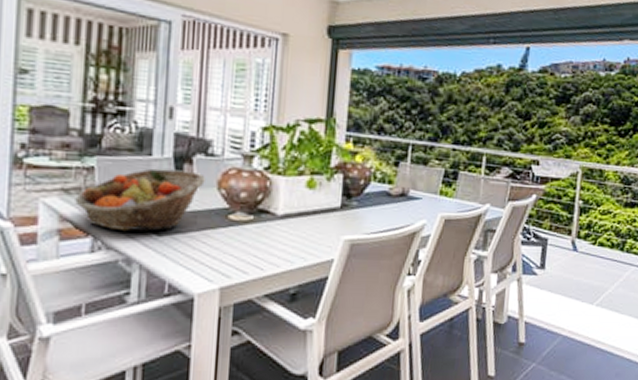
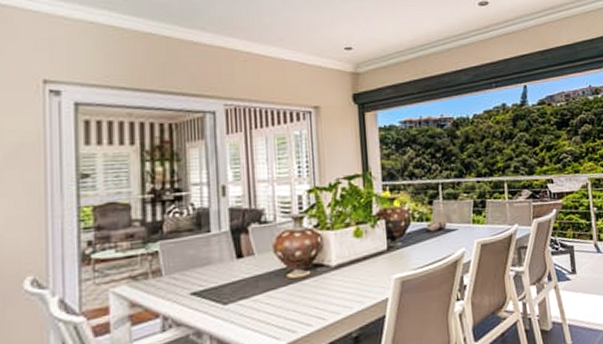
fruit basket: present [75,168,205,232] -> none [143,240,262,307]

